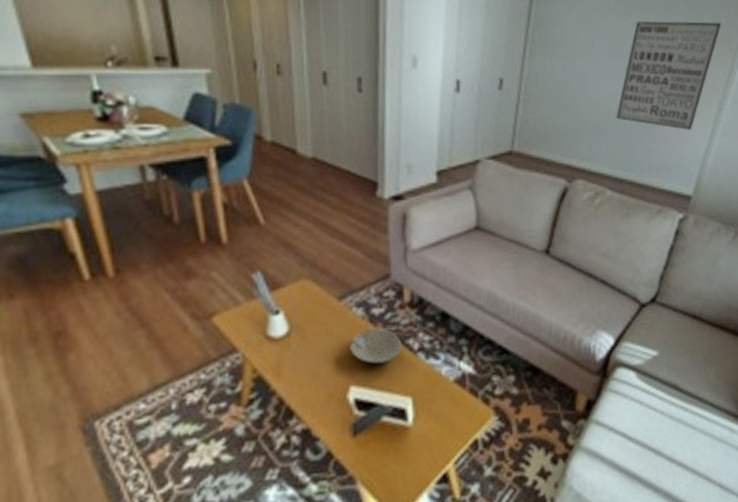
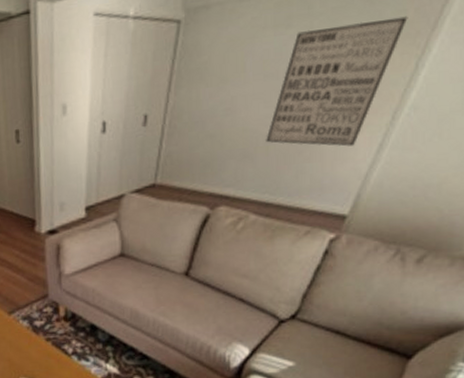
bowl: present [350,327,402,364] -> none [19,336,59,363]

